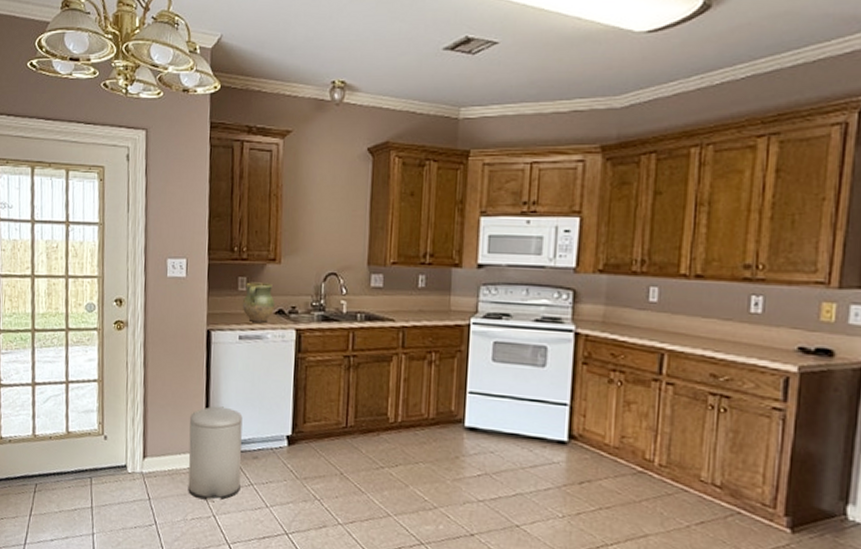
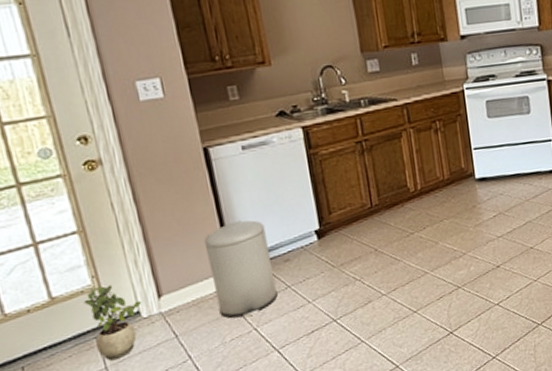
potted plant: none [89,432,130,503] -> present [84,284,142,360]
ceramic jug: present [242,282,275,323] -> none [237,86,275,130]

